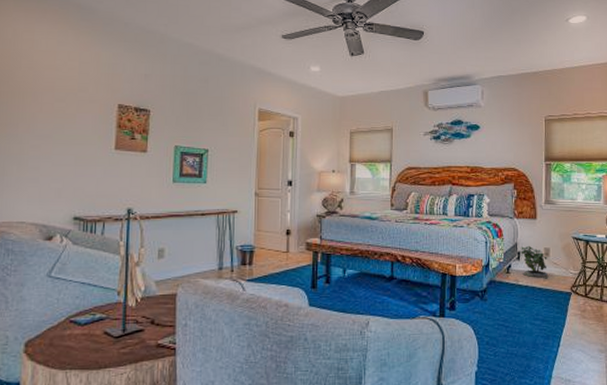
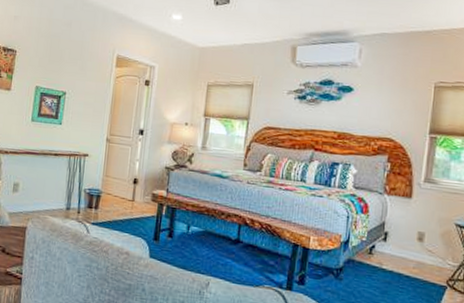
potted plant: present [521,245,549,279] -> none [388,226,421,267]

